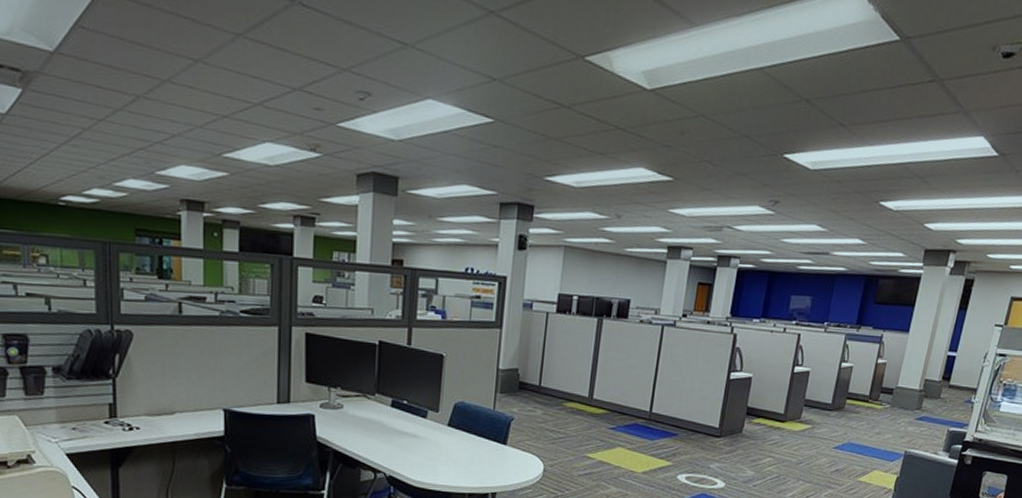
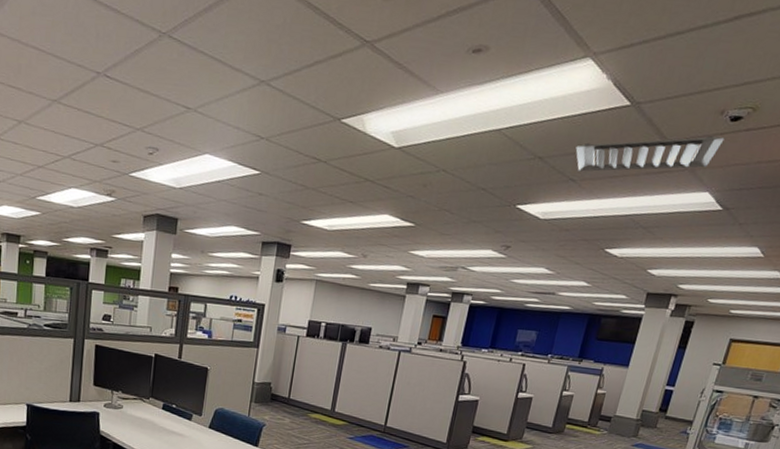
ceiling vent: none [844,74,998,116] -> present [575,136,725,172]

